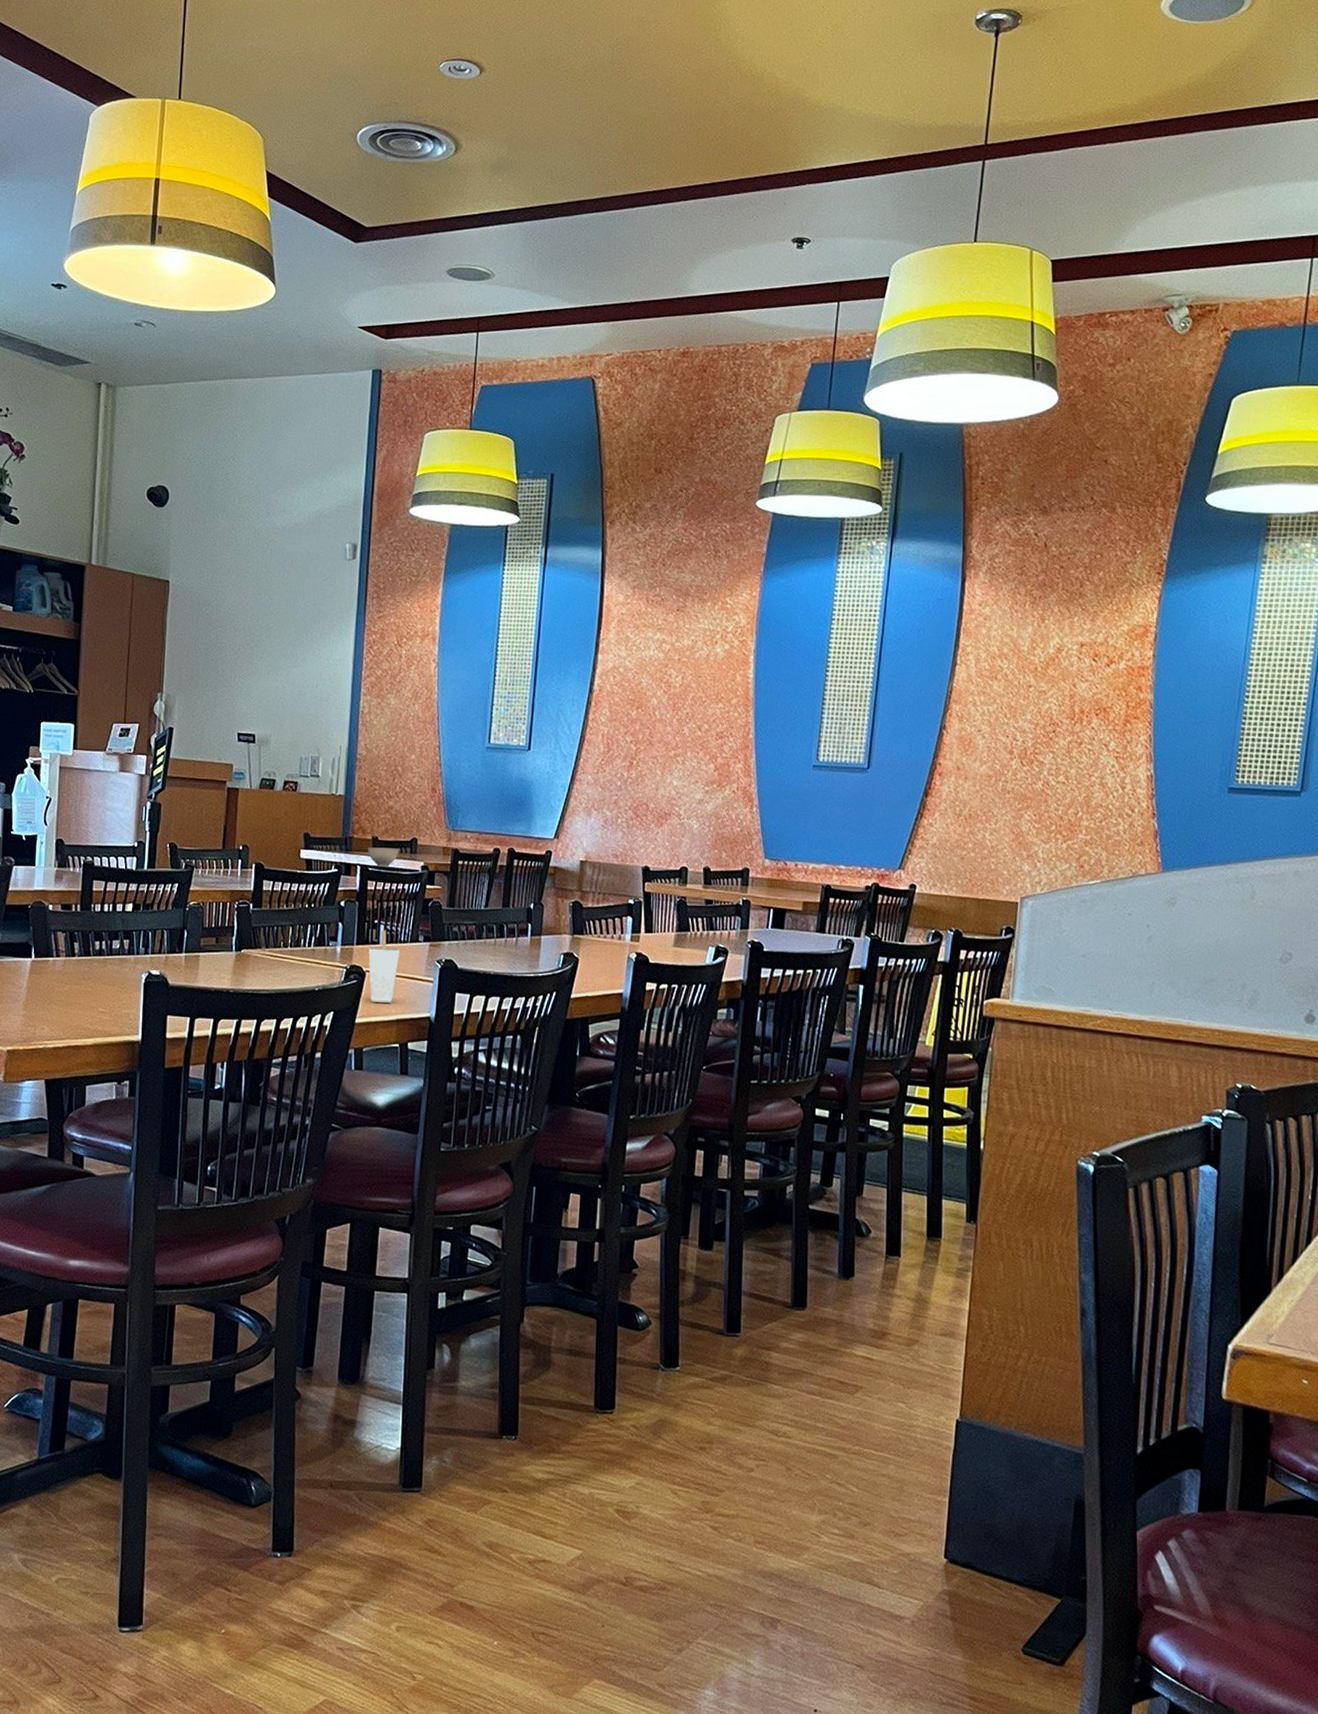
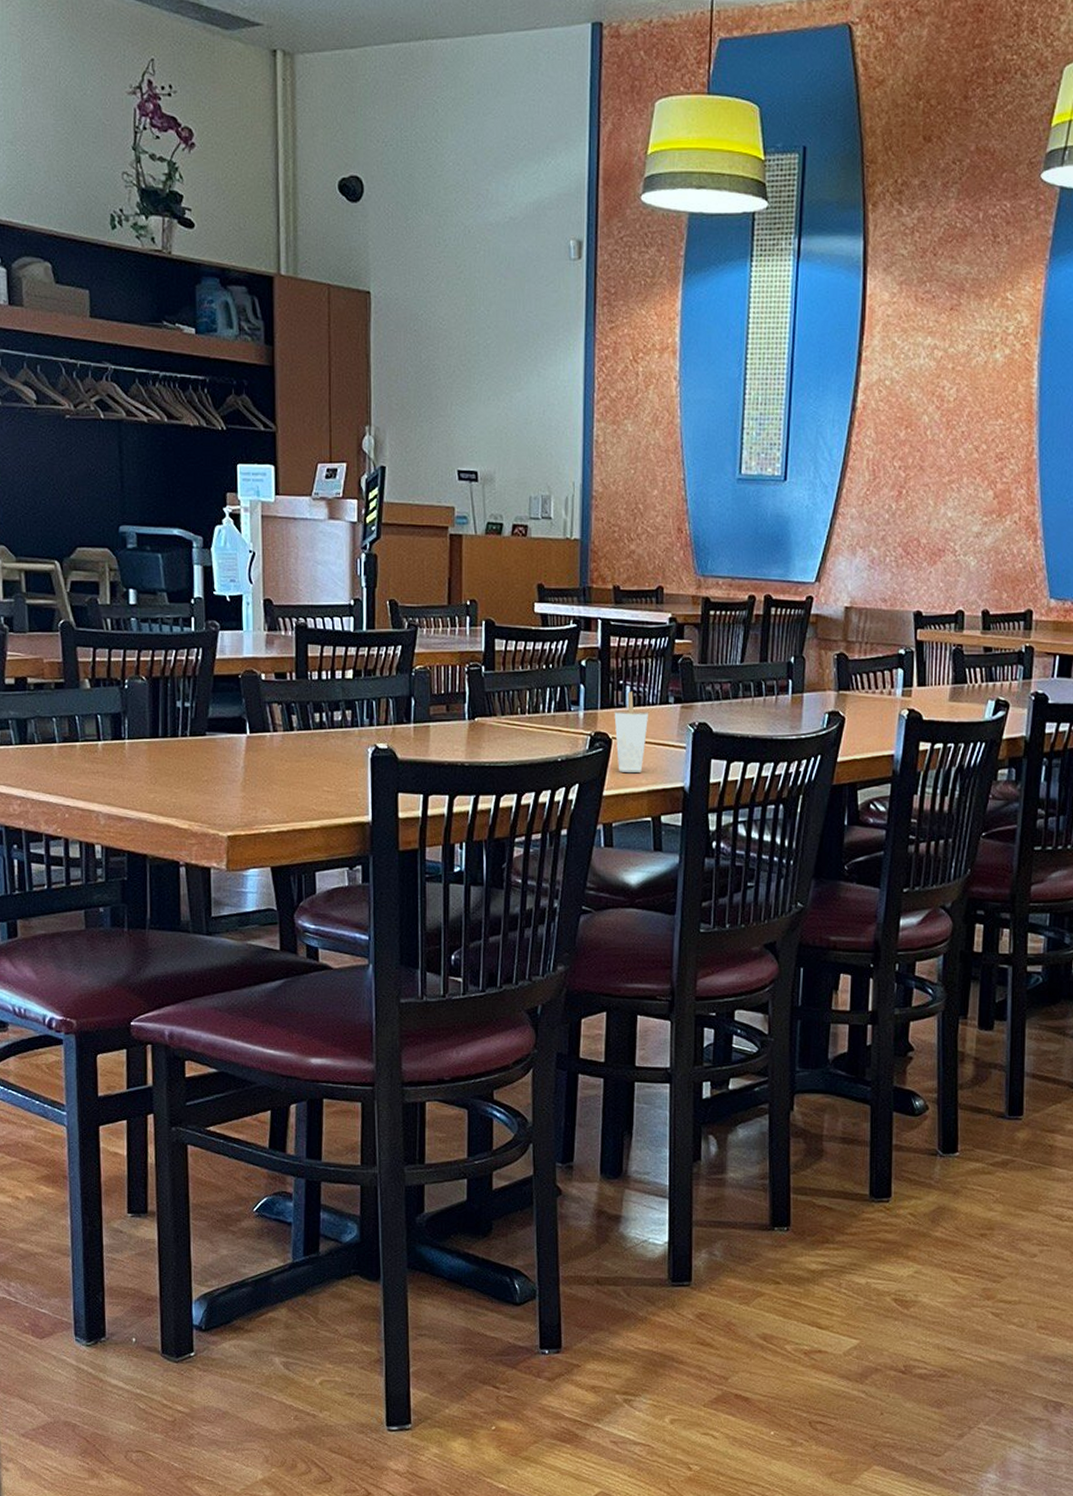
bowl: present [367,847,399,868] -> none [608,598,644,621]

